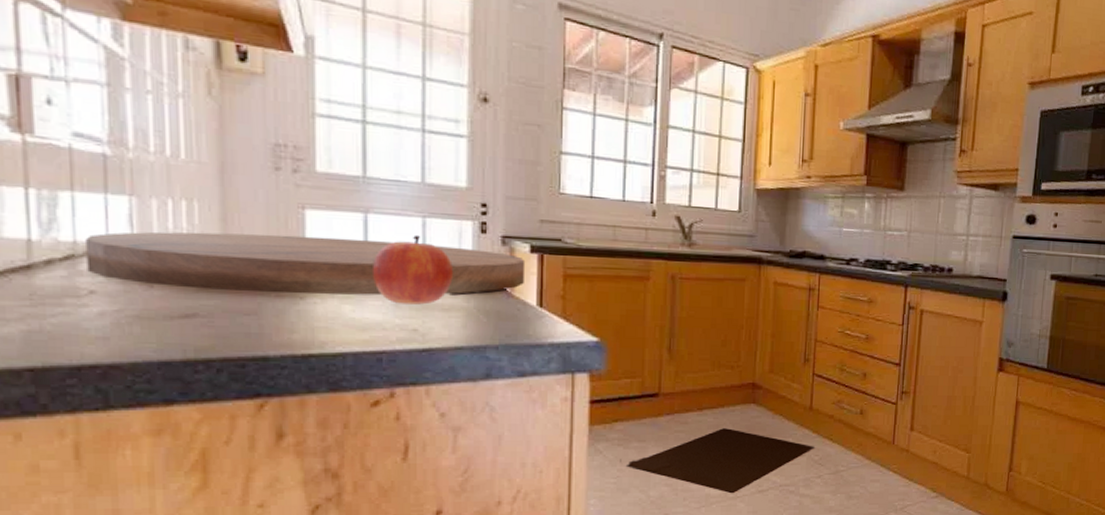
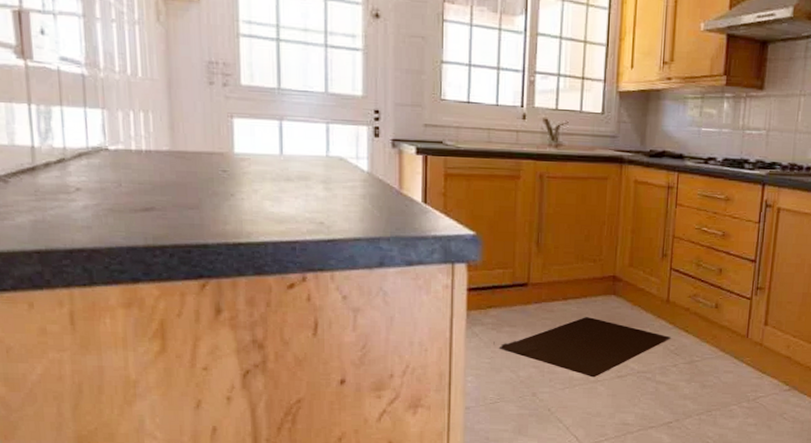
cutting board: present [85,231,526,296] -> none [72,138,412,193]
fruit: present [371,234,453,305] -> none [286,139,352,201]

